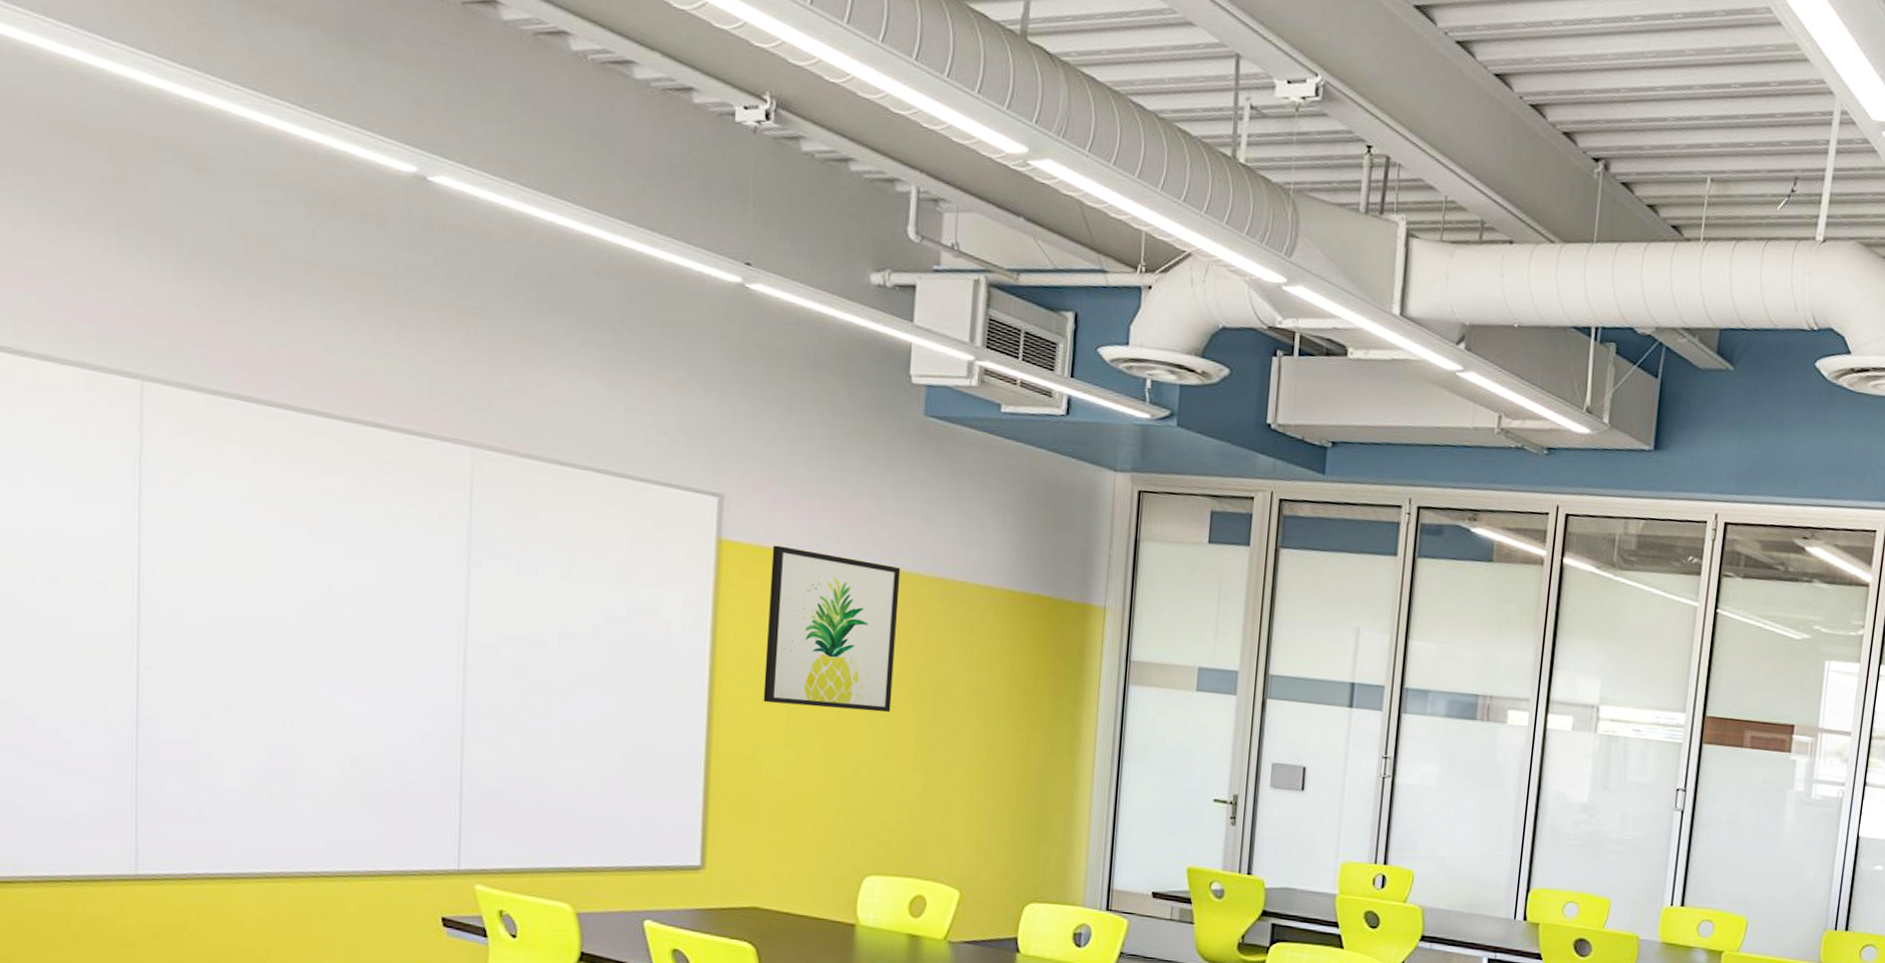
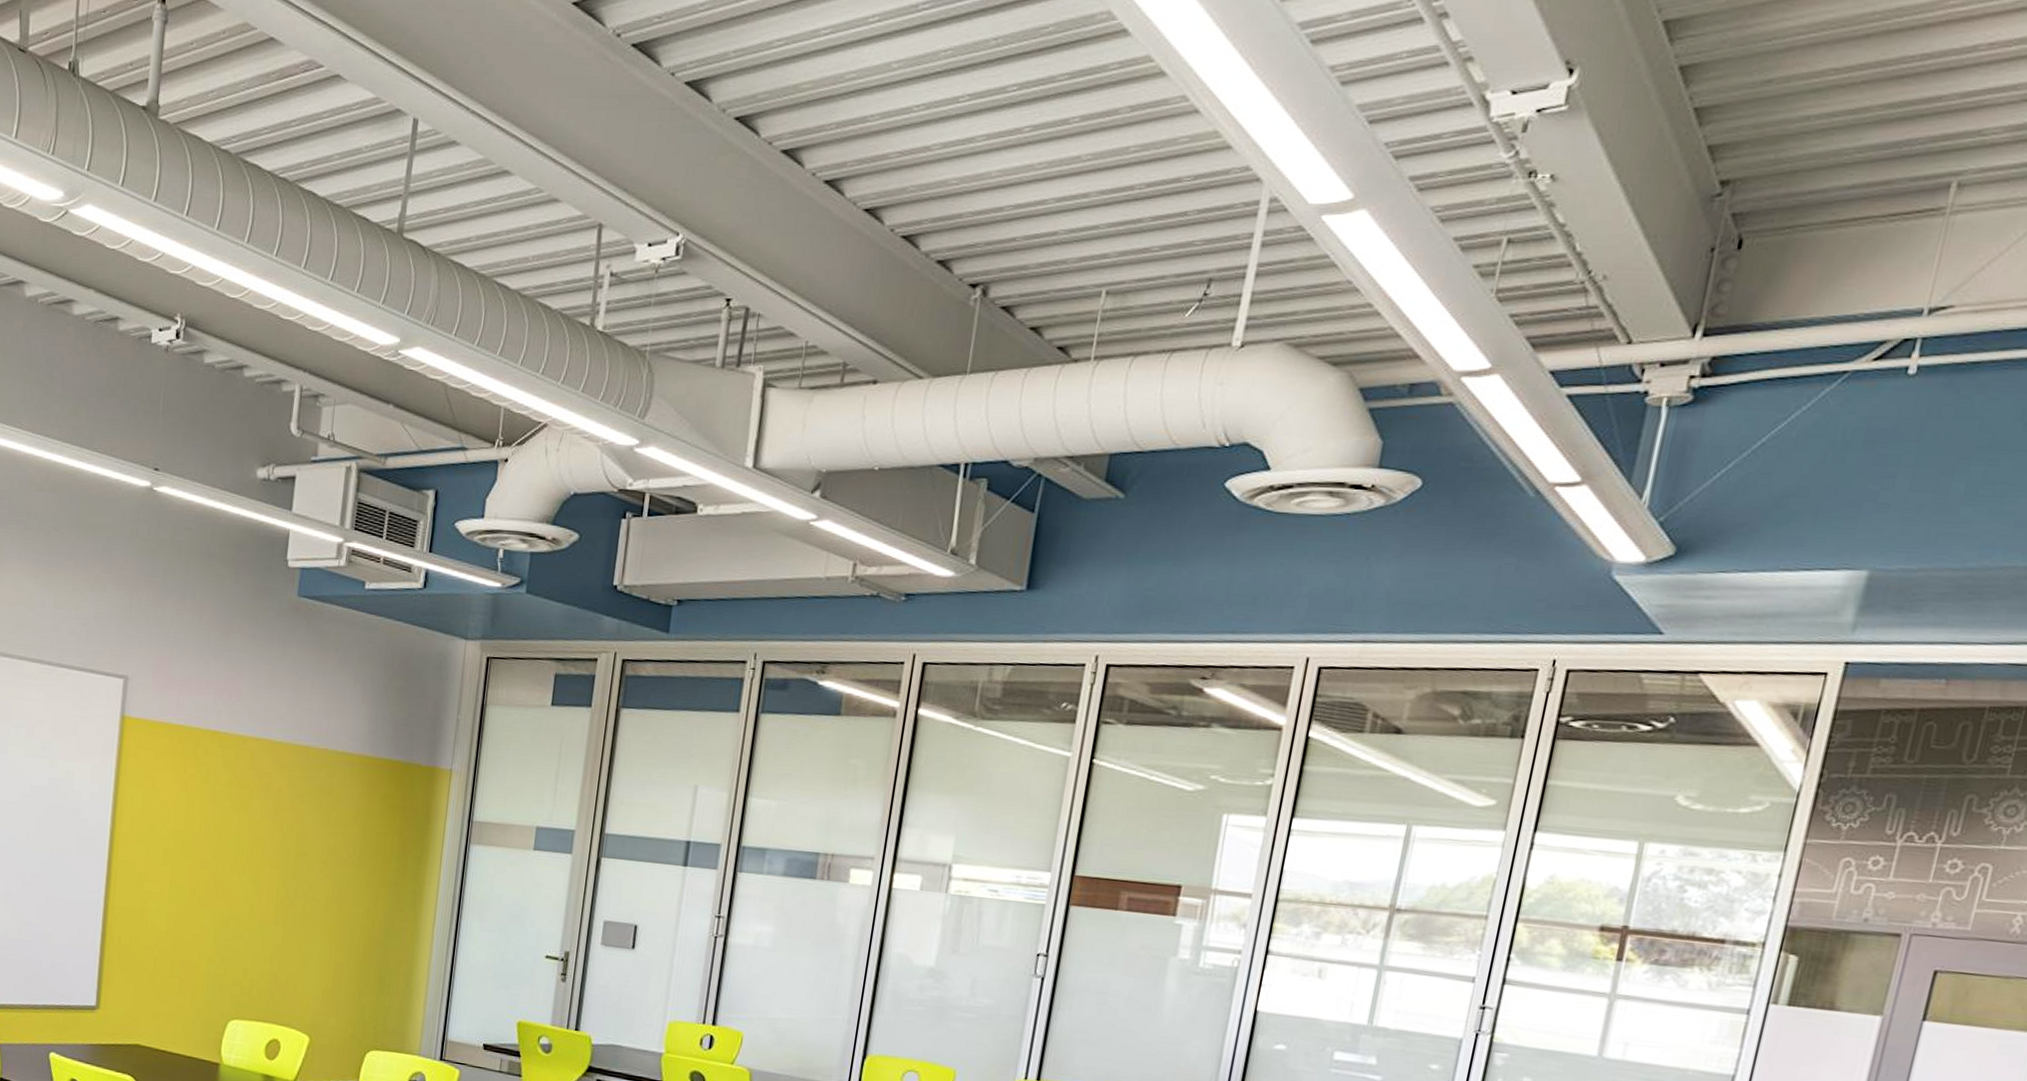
wall art: present [763,545,901,713] -> none [152,720,272,871]

